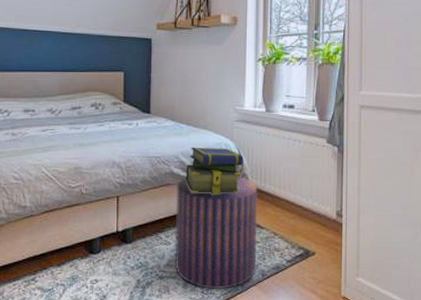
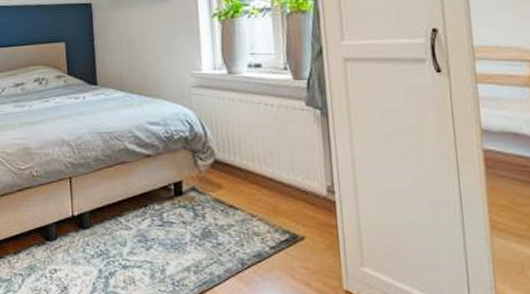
stool: present [174,176,258,289] -> none [133,150,233,280]
stack of books: present [186,147,243,195] -> none [141,118,206,172]

